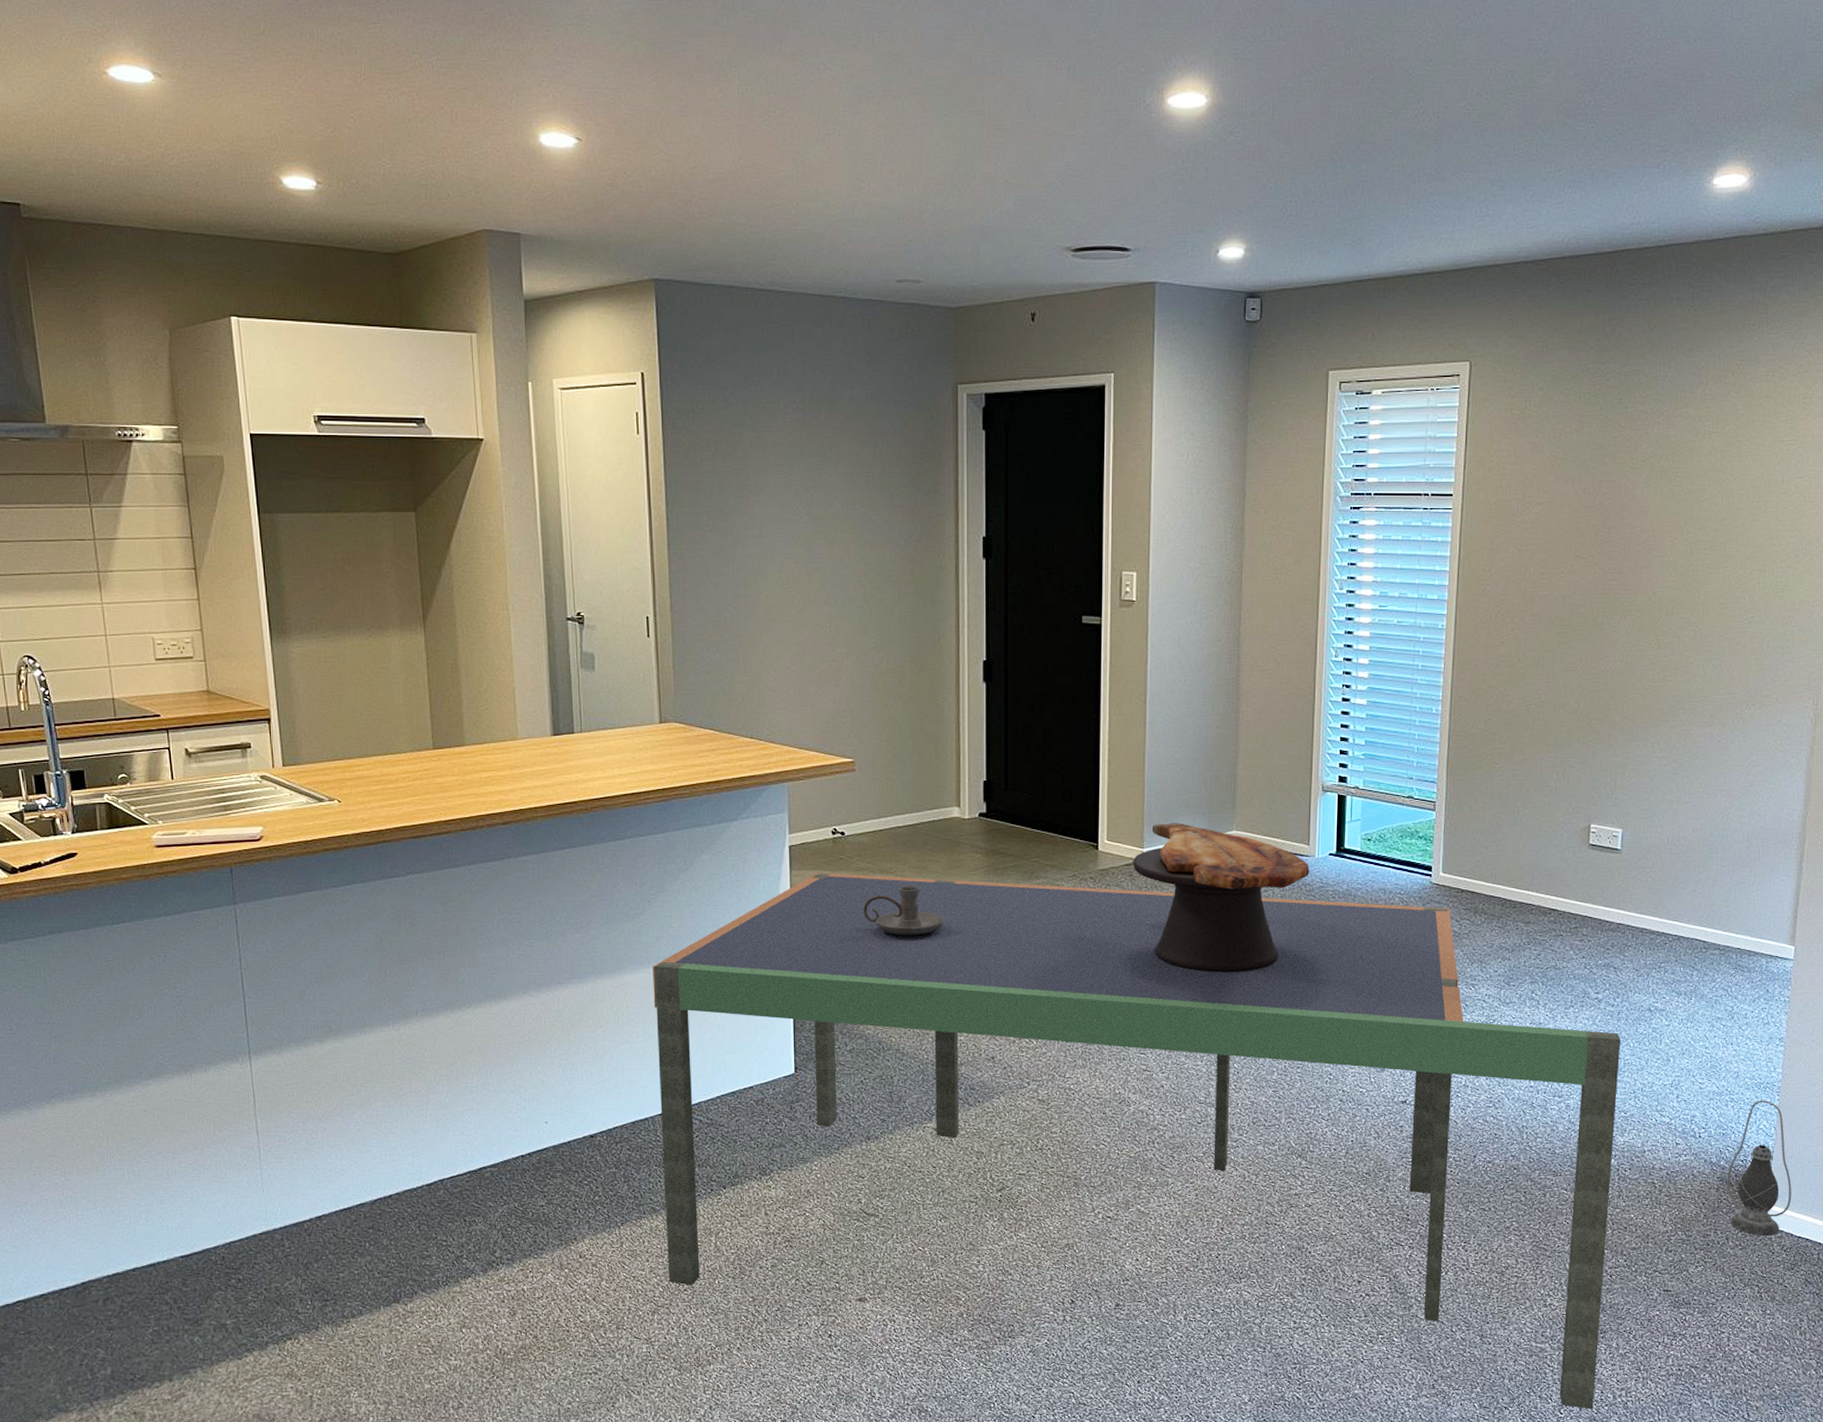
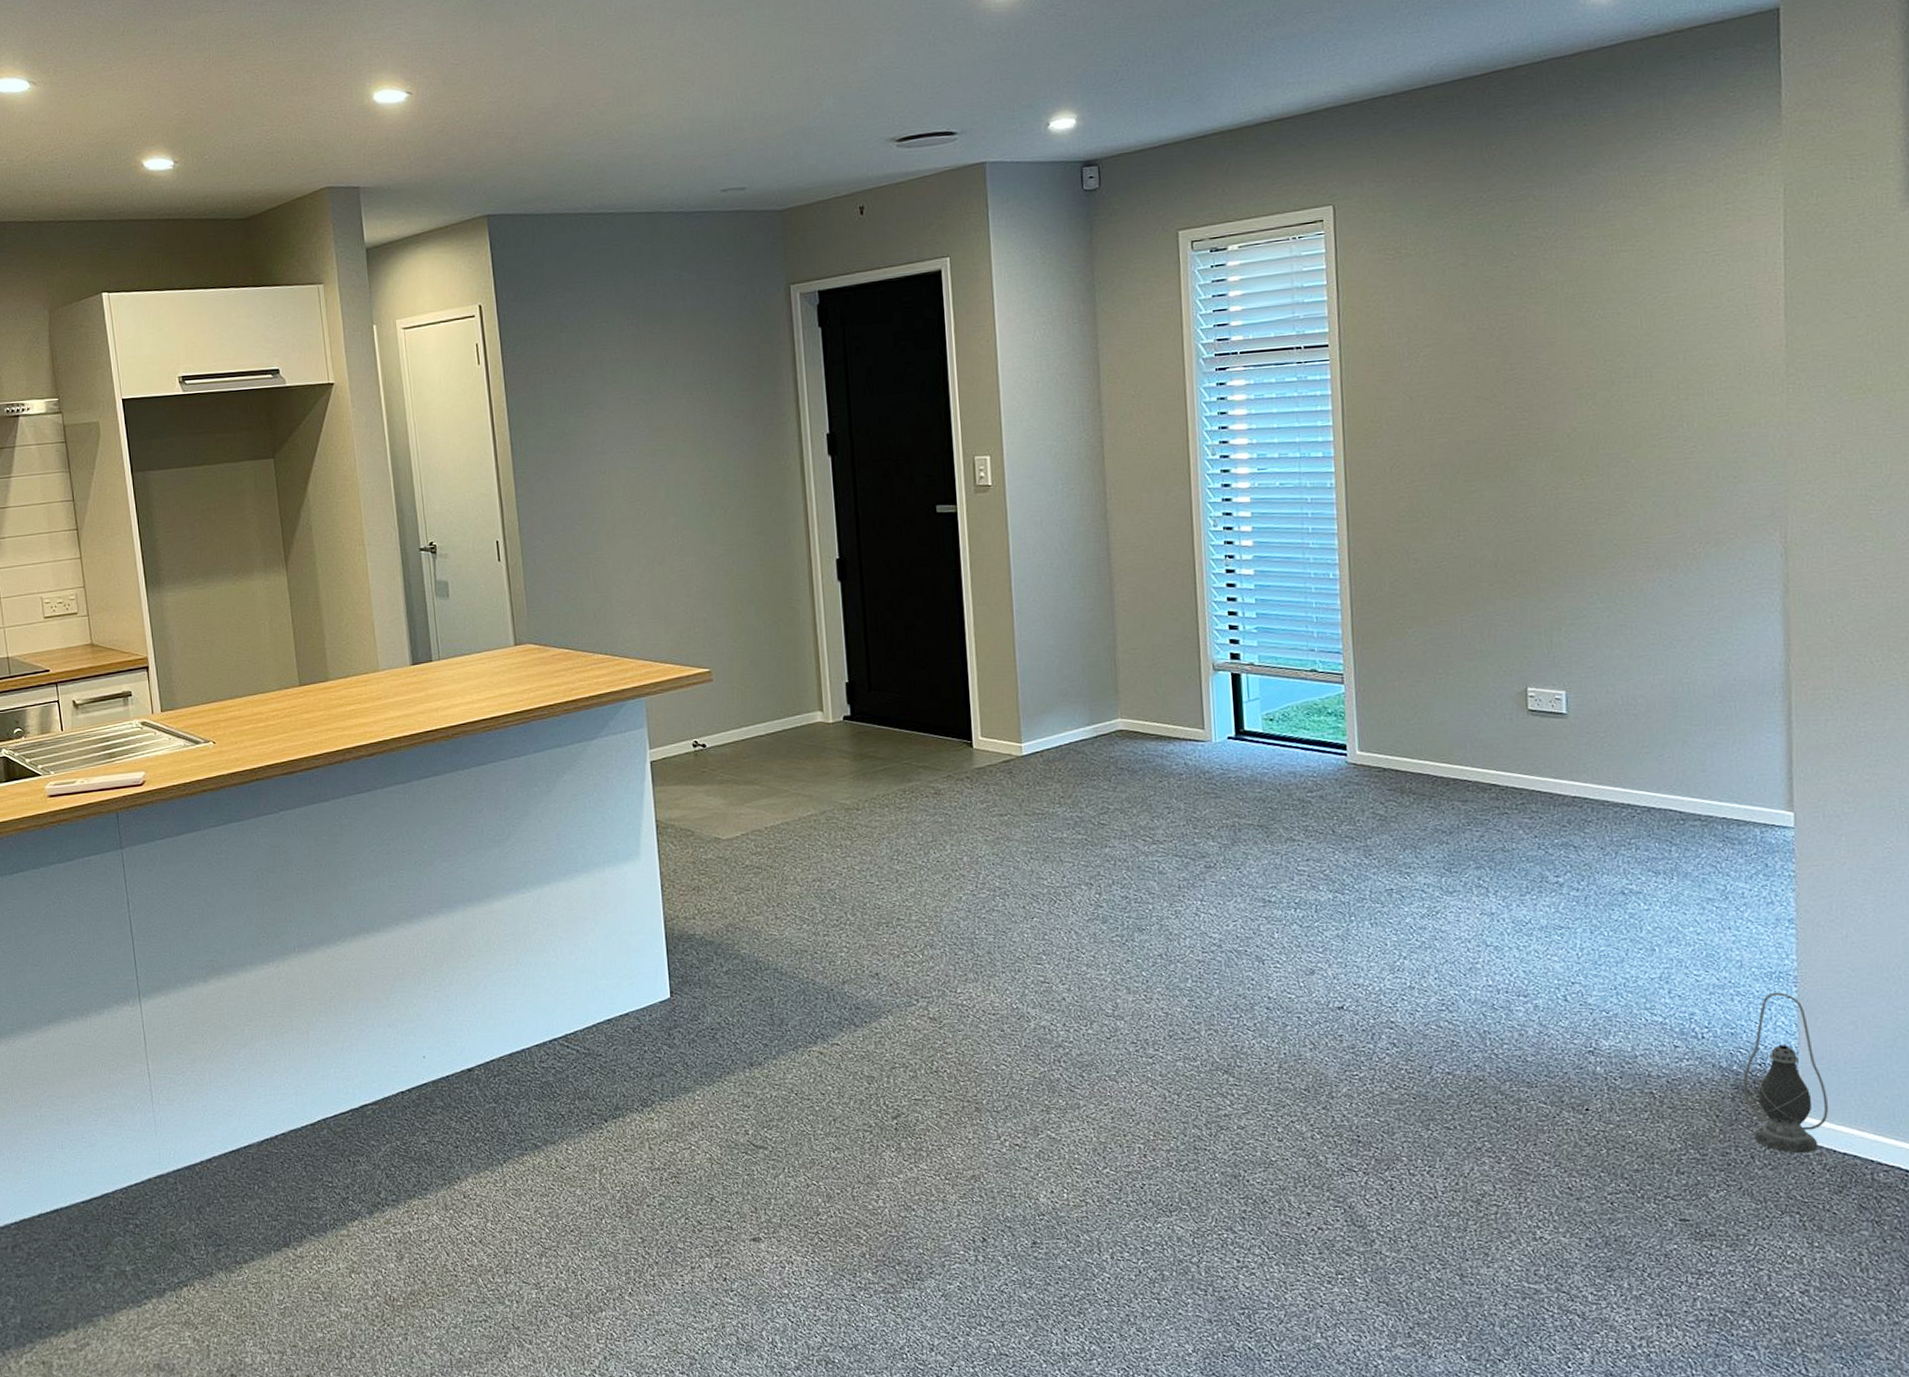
dining table: present [653,872,1621,1410] -> none [521,787,1609,1363]
candle holder: present [863,885,944,936] -> none [730,795,815,849]
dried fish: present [1133,822,1310,972] -> none [1011,713,1208,873]

